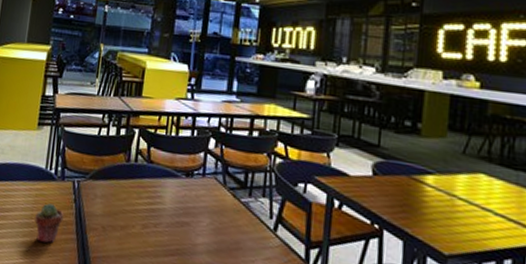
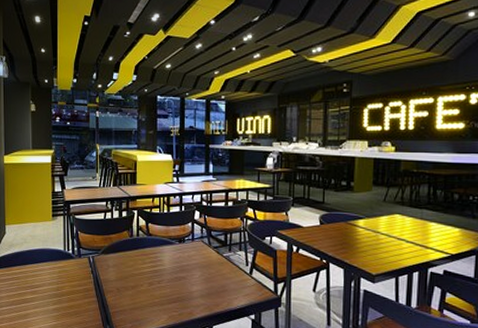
potted succulent: present [35,203,64,244] -> none [61,277,84,308]

